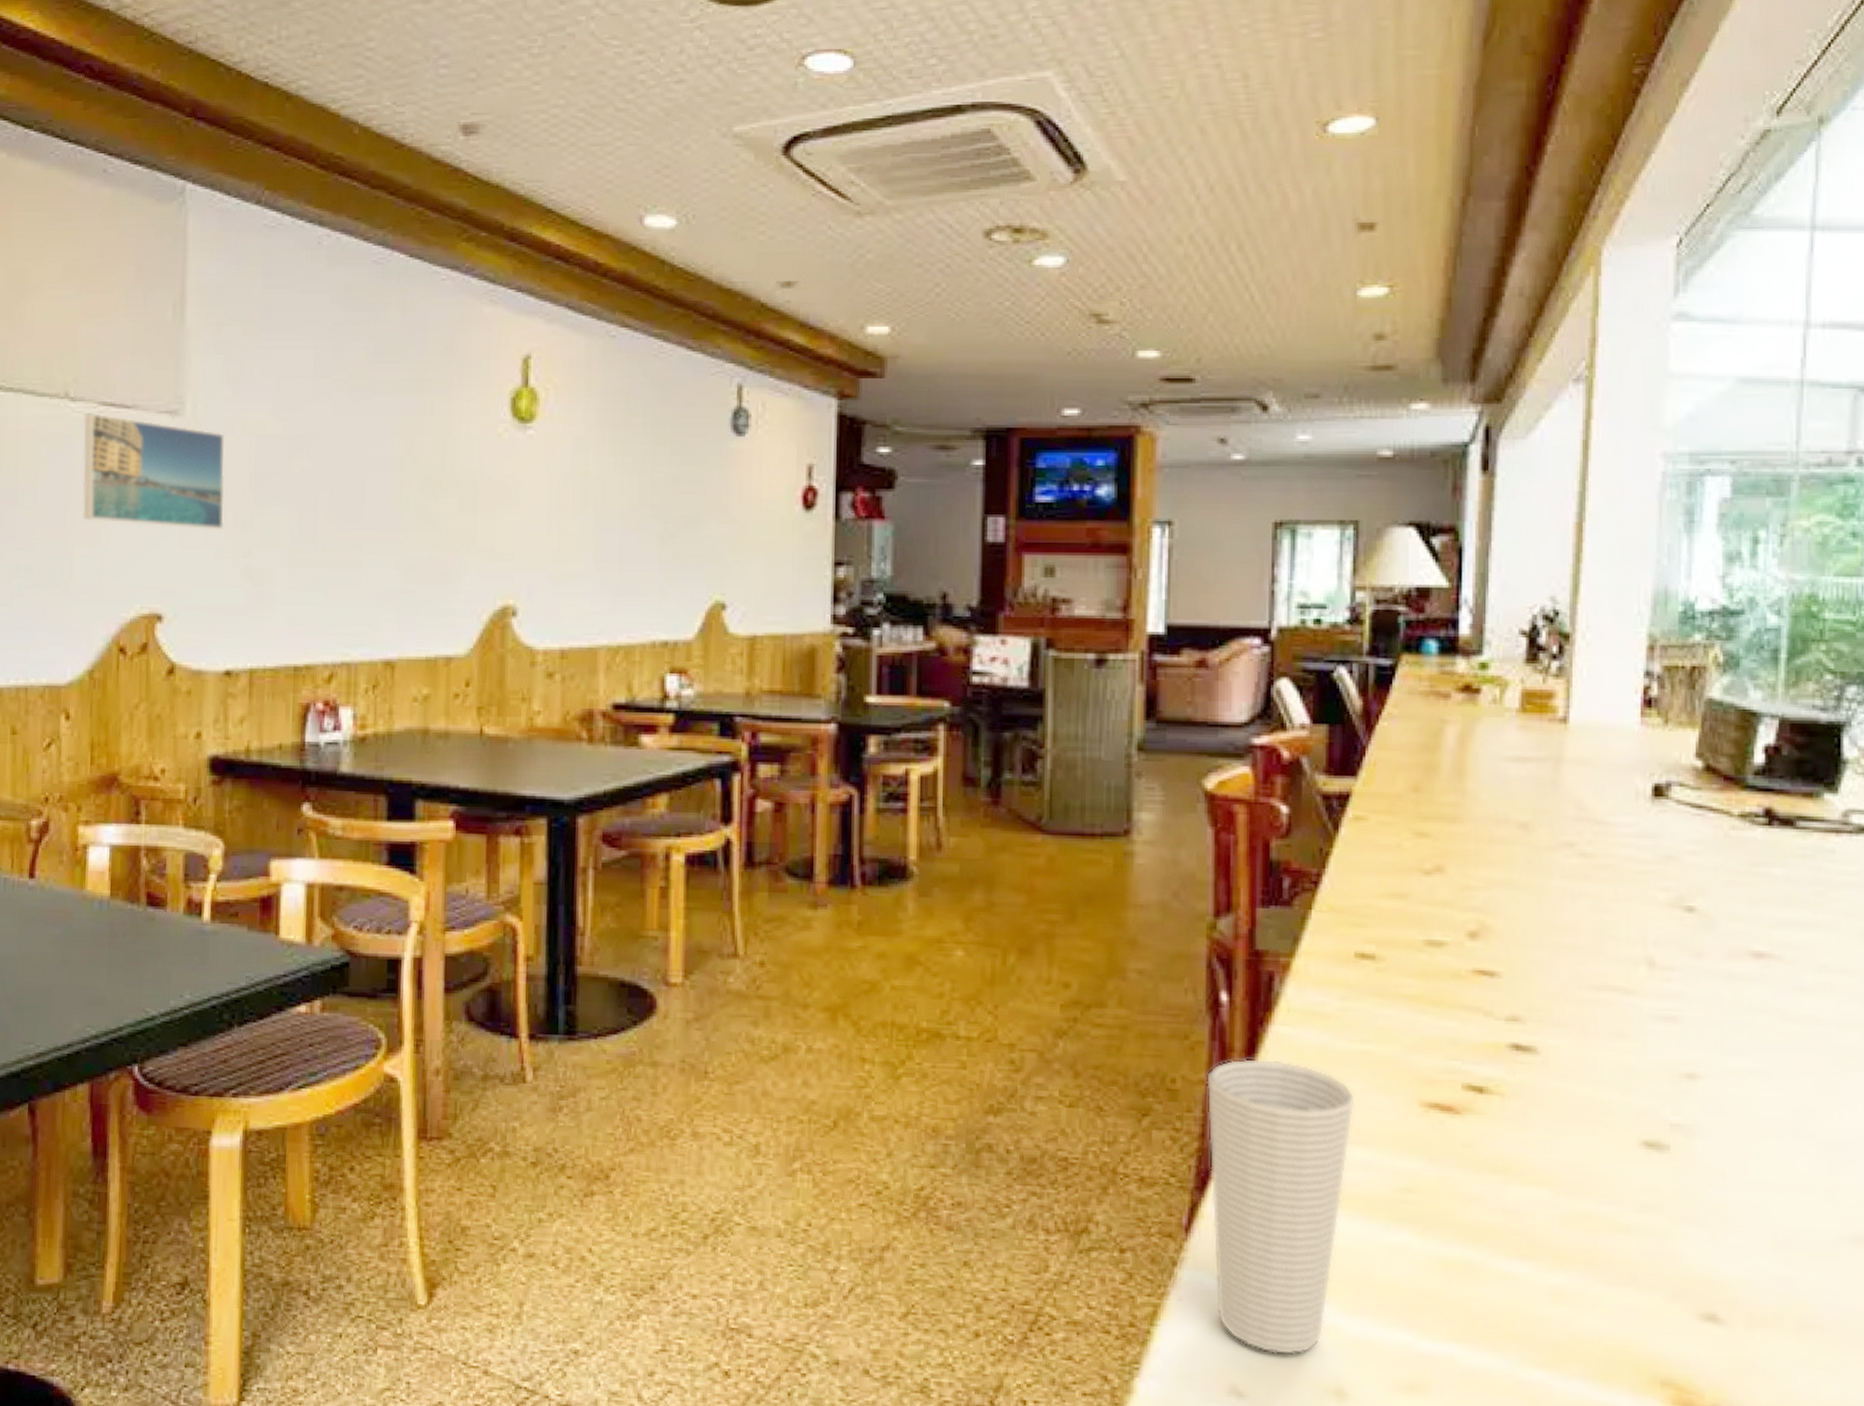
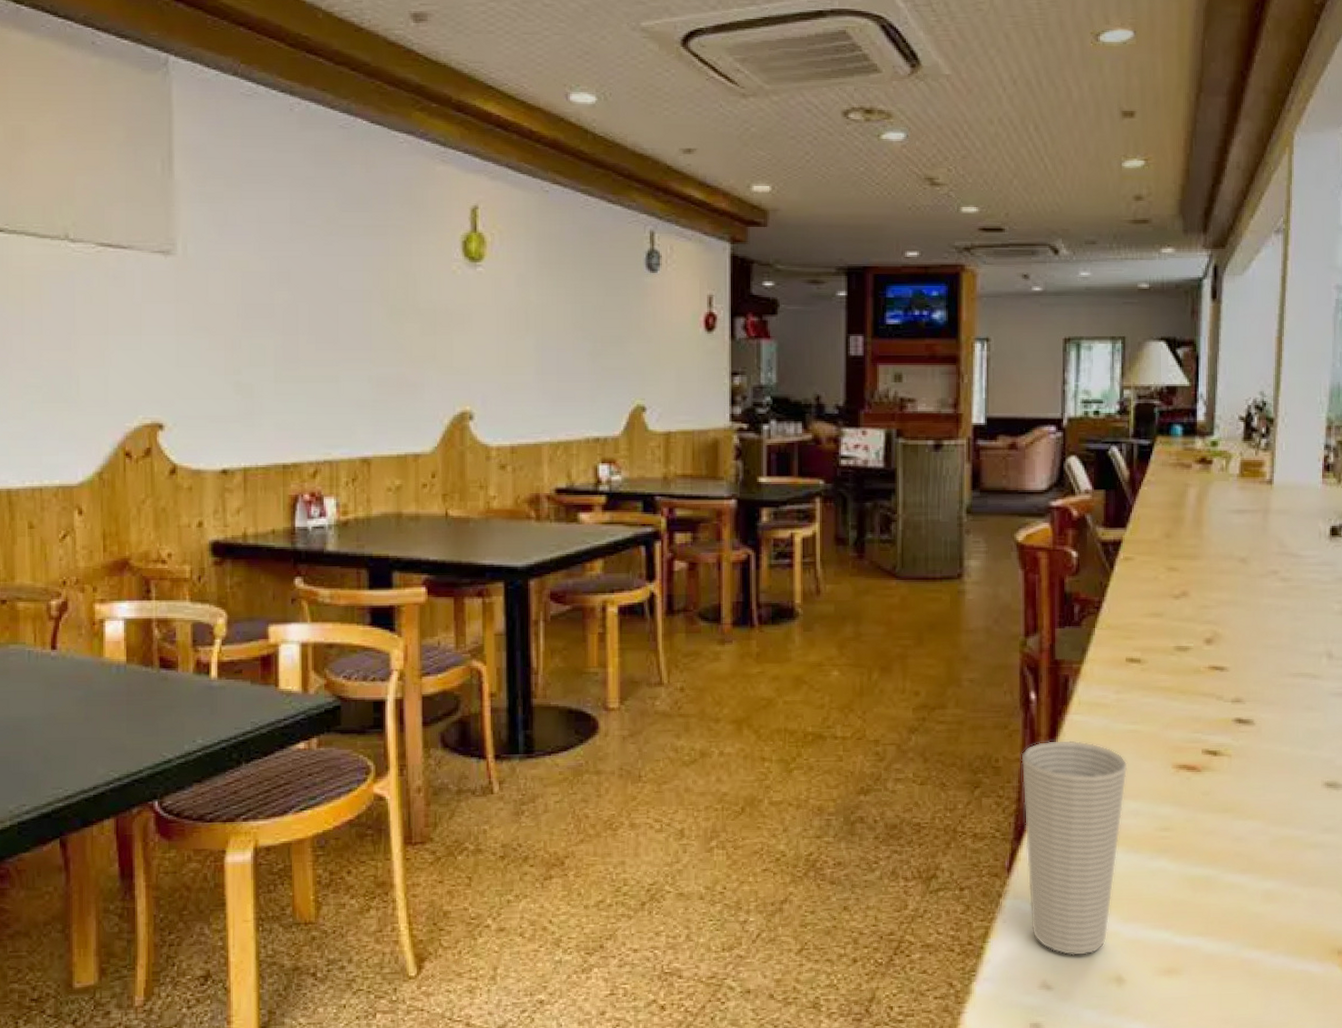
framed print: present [83,412,225,530] -> none [84,252,216,352]

